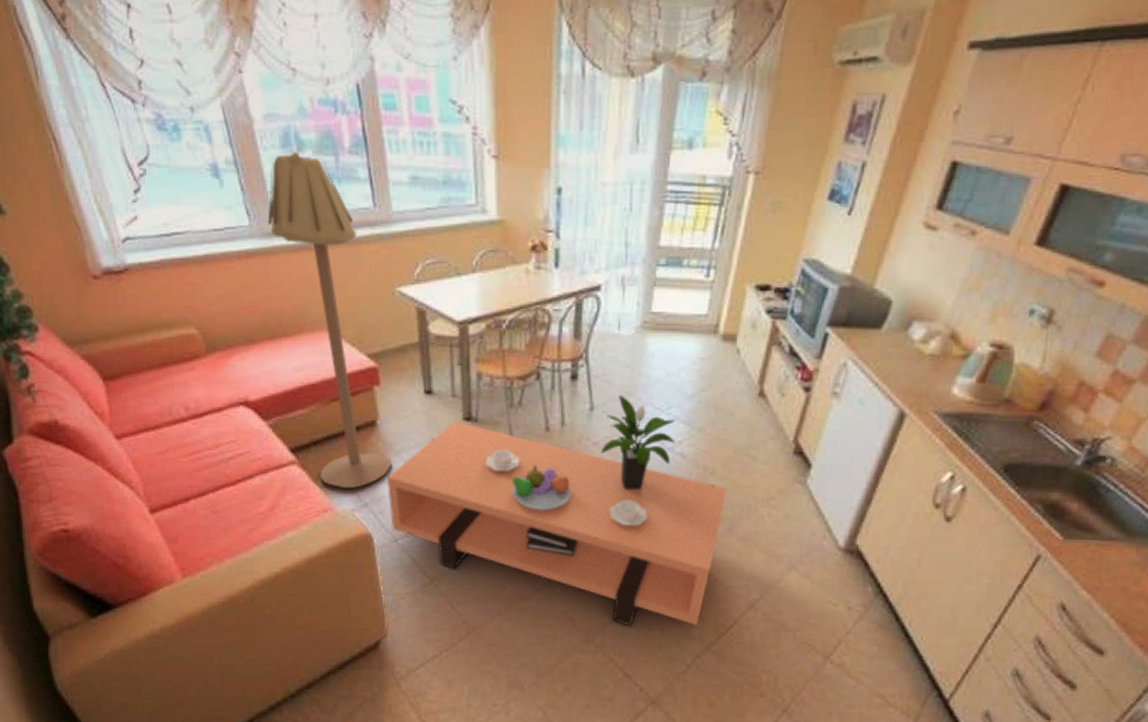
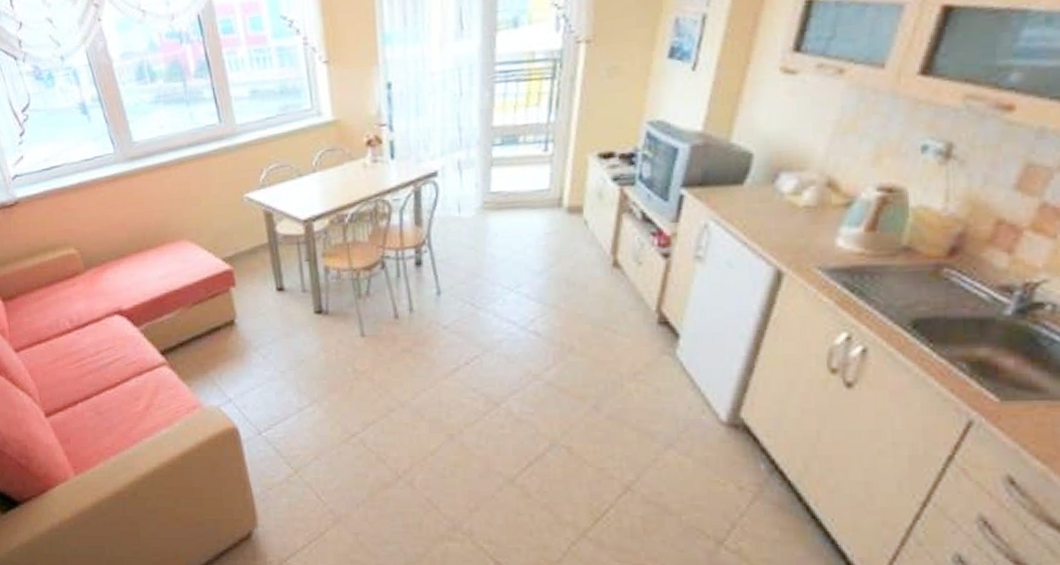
floor lamp: present [267,151,392,488] -> none [129,82,251,385]
coffee table: present [386,421,726,627] -> none [247,315,588,513]
fruit bowl: present [508,465,572,511] -> none [362,352,426,398]
potted plant: present [601,395,676,491] -> none [451,277,528,373]

